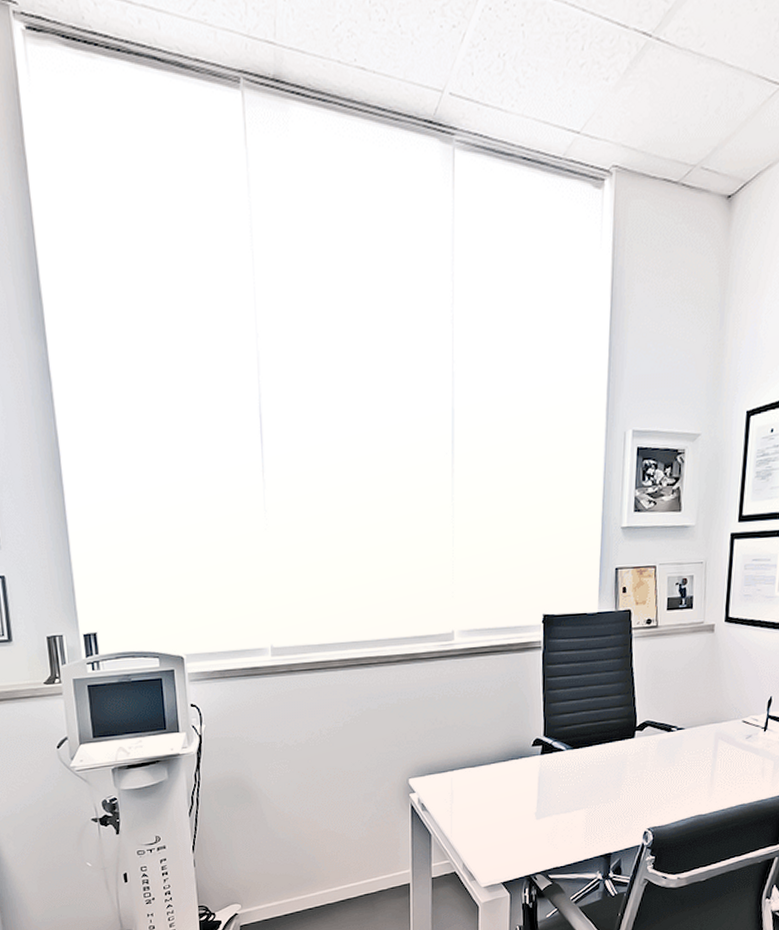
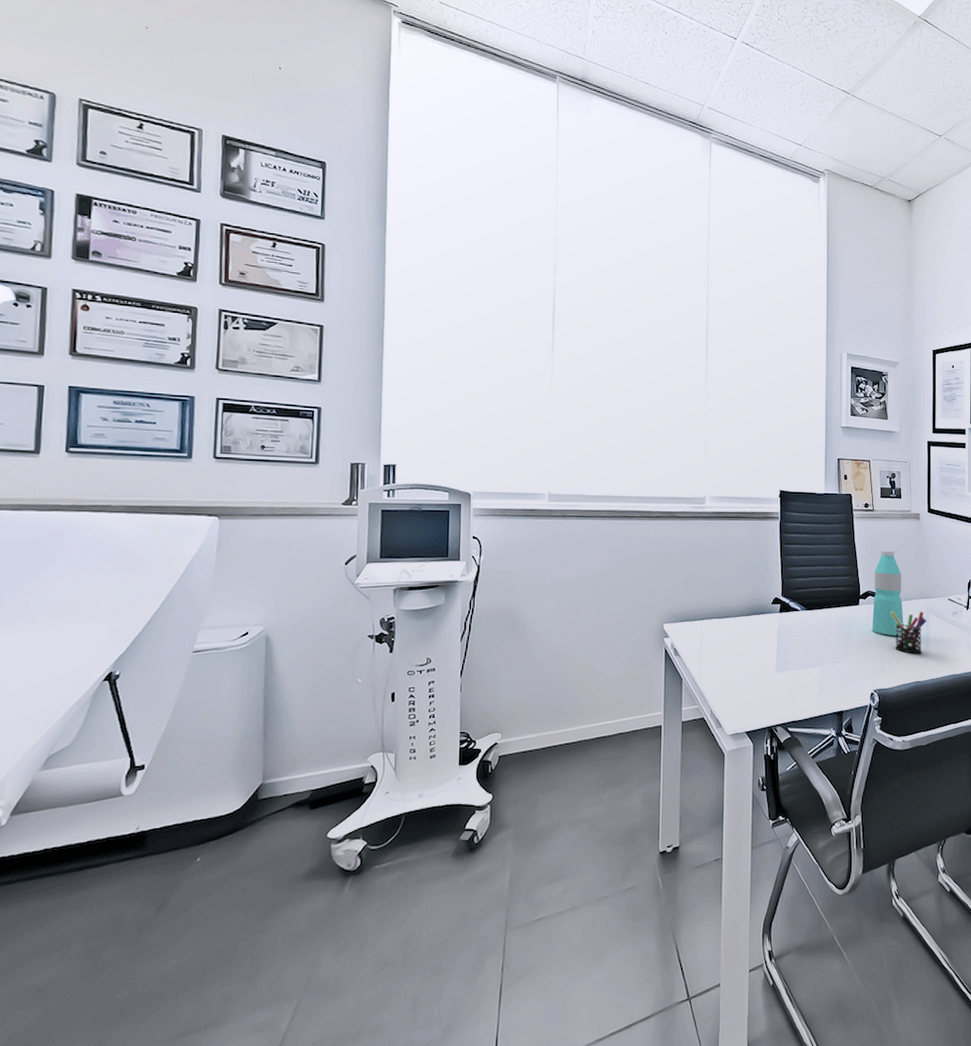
water bottle: none [649,672,688,769] -> present [872,550,905,636]
pen holder: none [672,738,715,786] -> present [891,611,927,654]

